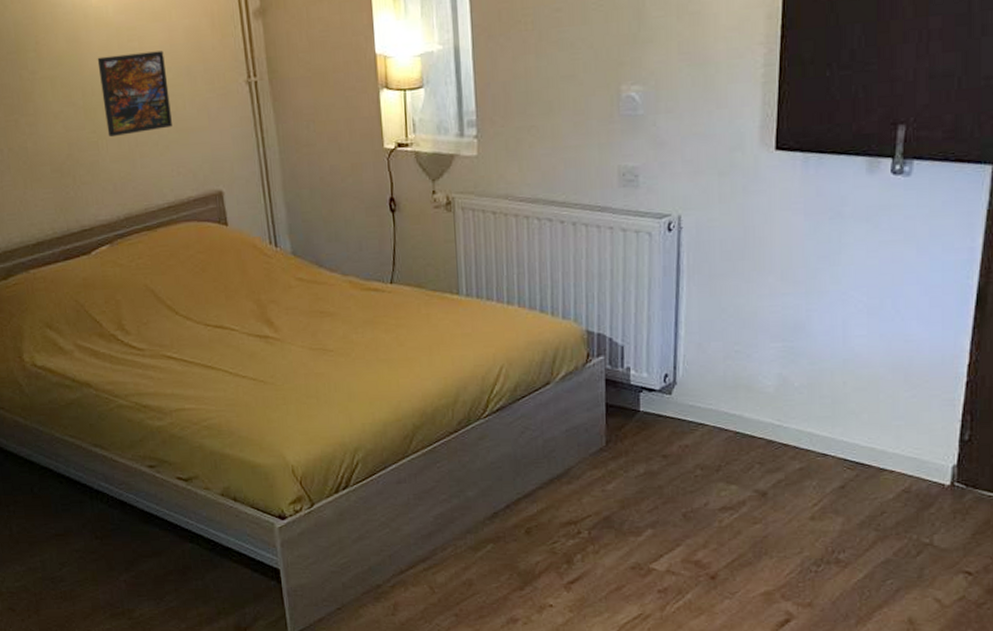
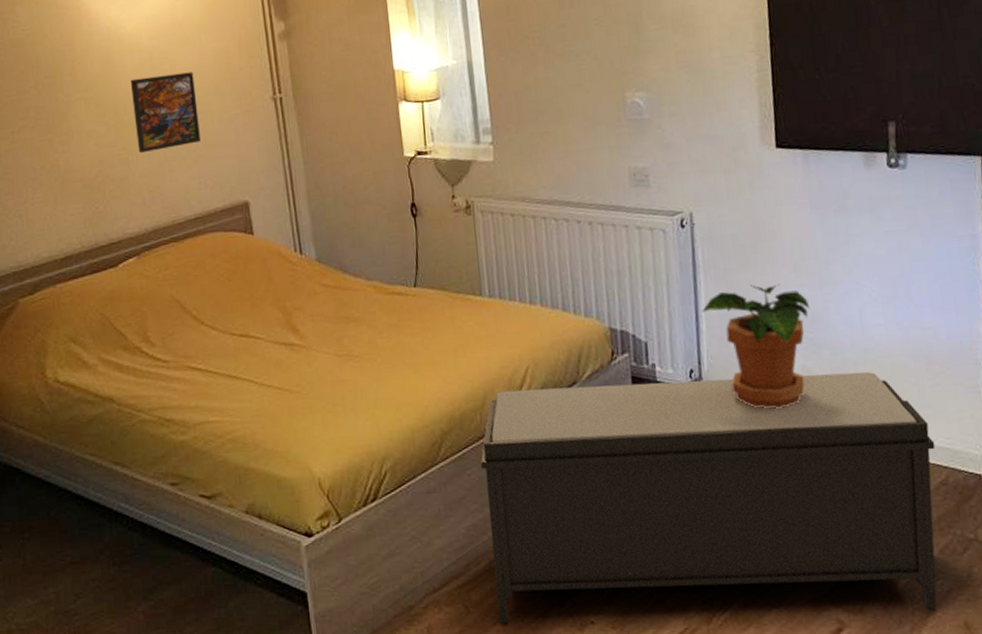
bench: none [451,381,903,607] -> present [480,372,938,624]
potted plant: none [682,291,793,415] -> present [702,283,811,409]

